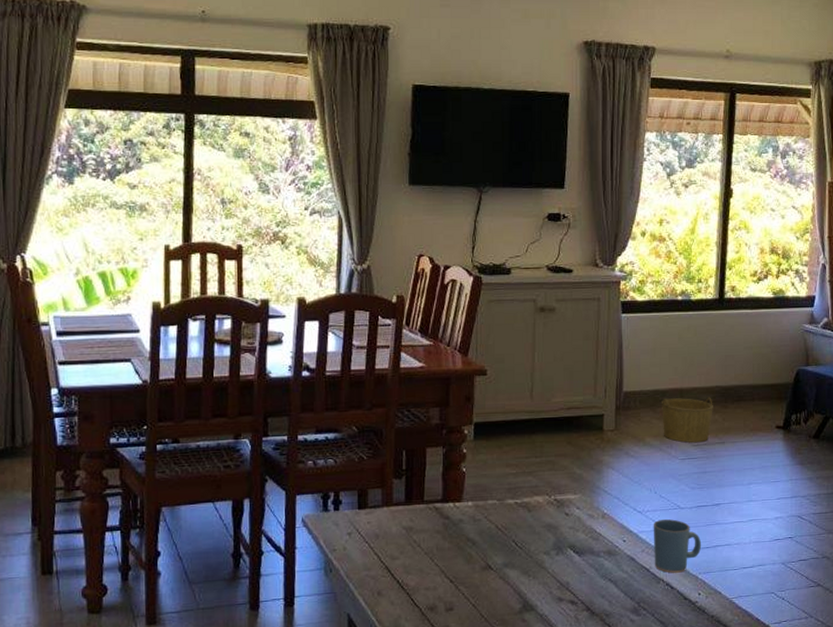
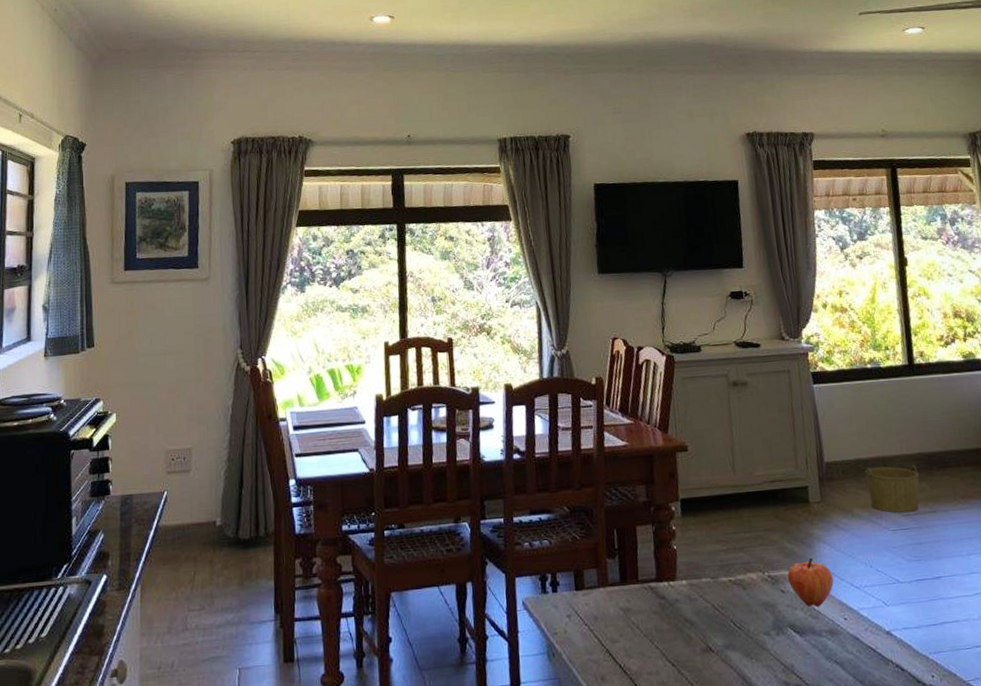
fruit: none [573,482,618,530] -> present [787,557,834,607]
mug: present [653,519,702,573] -> none [873,594,928,654]

